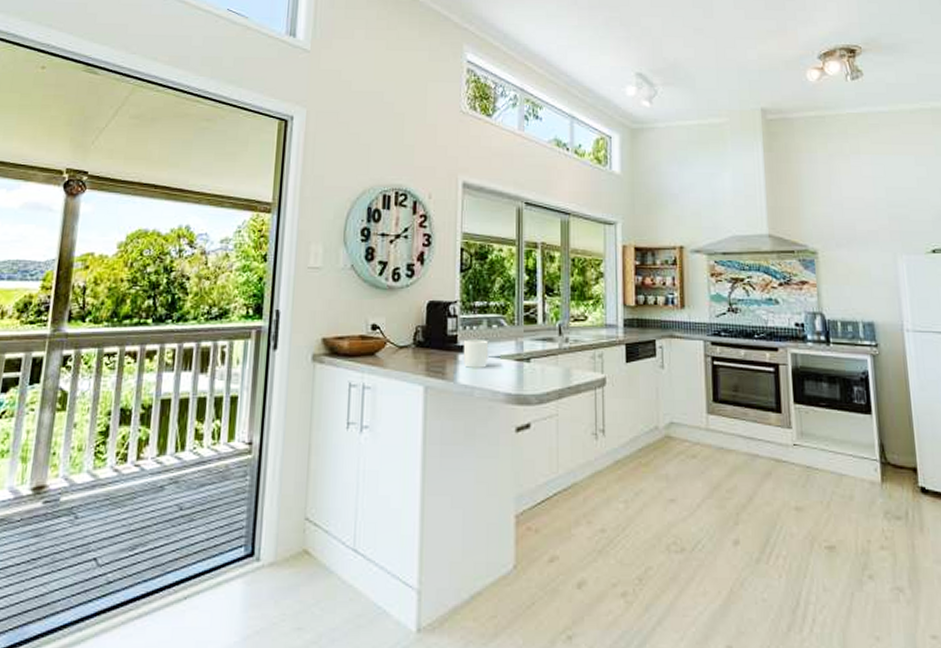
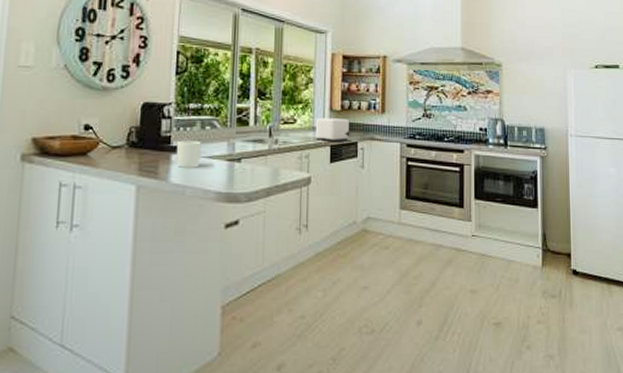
toaster: none [608,314,647,341] -> present [315,118,350,143]

